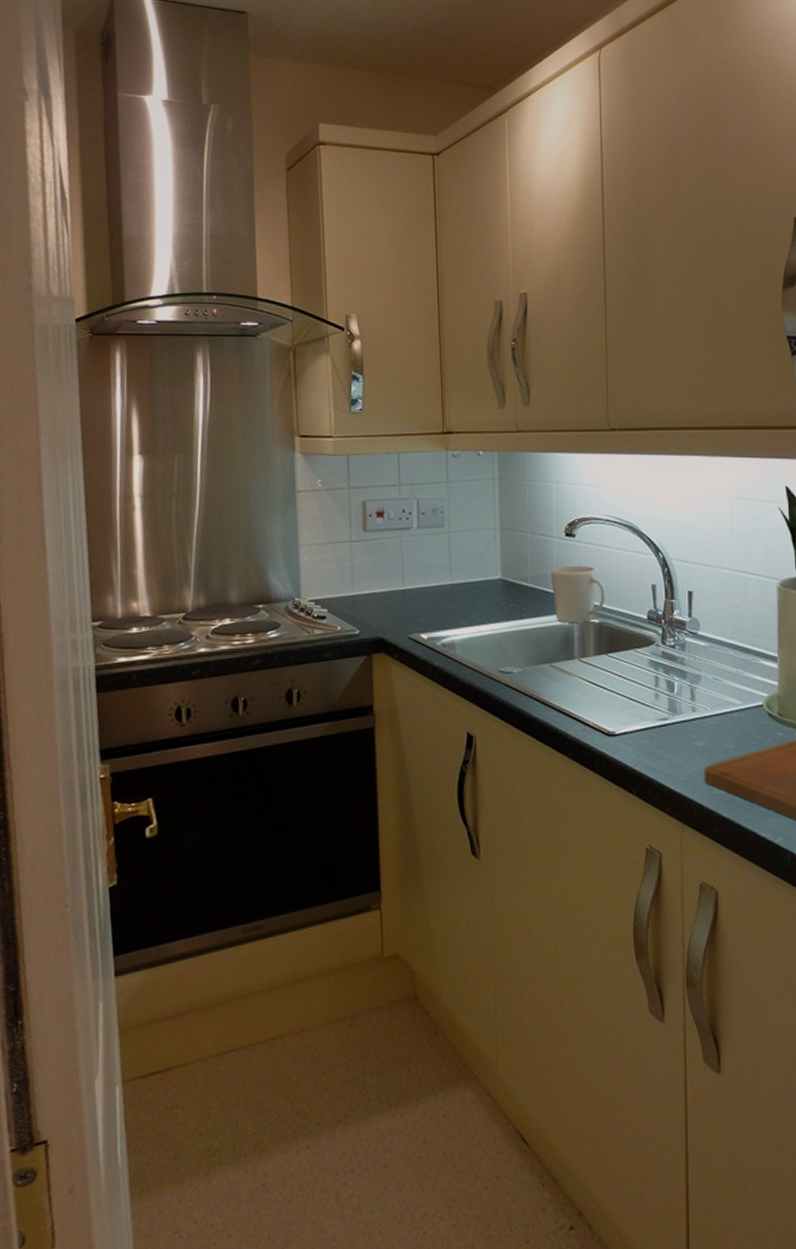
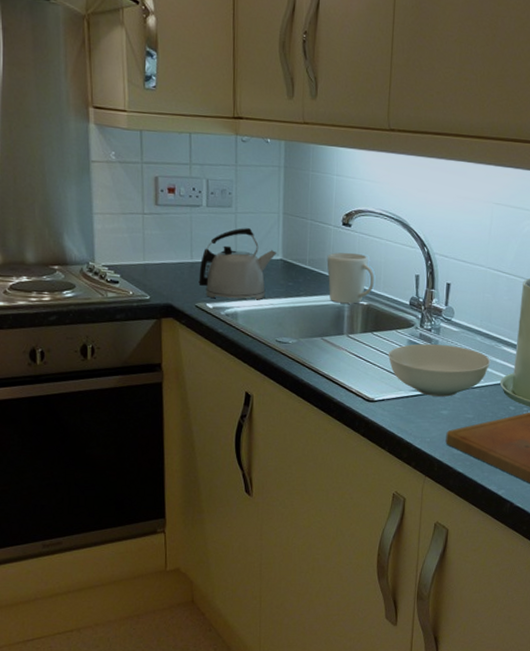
kettle: none [411,548,496,628] -> present [198,228,277,300]
bowl: none [627,662,749,725] -> present [387,343,491,397]

